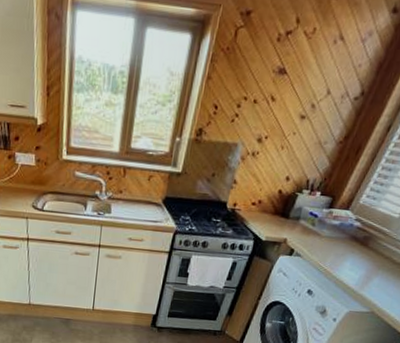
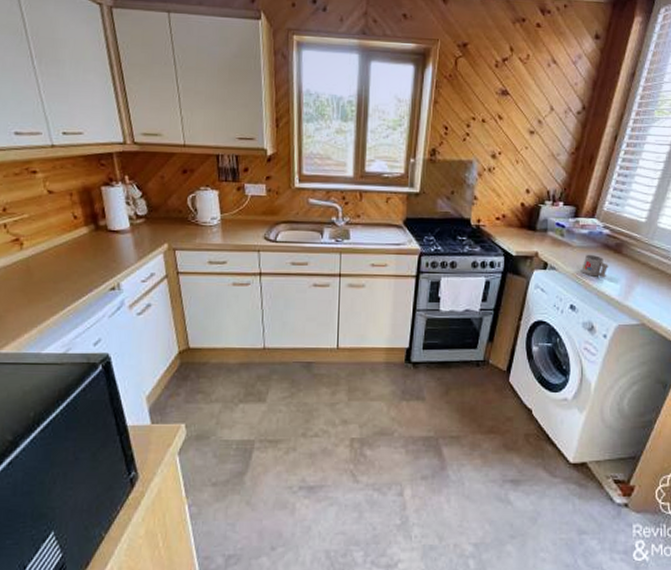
mug: none [325,245,352,268] -> present [582,255,609,278]

